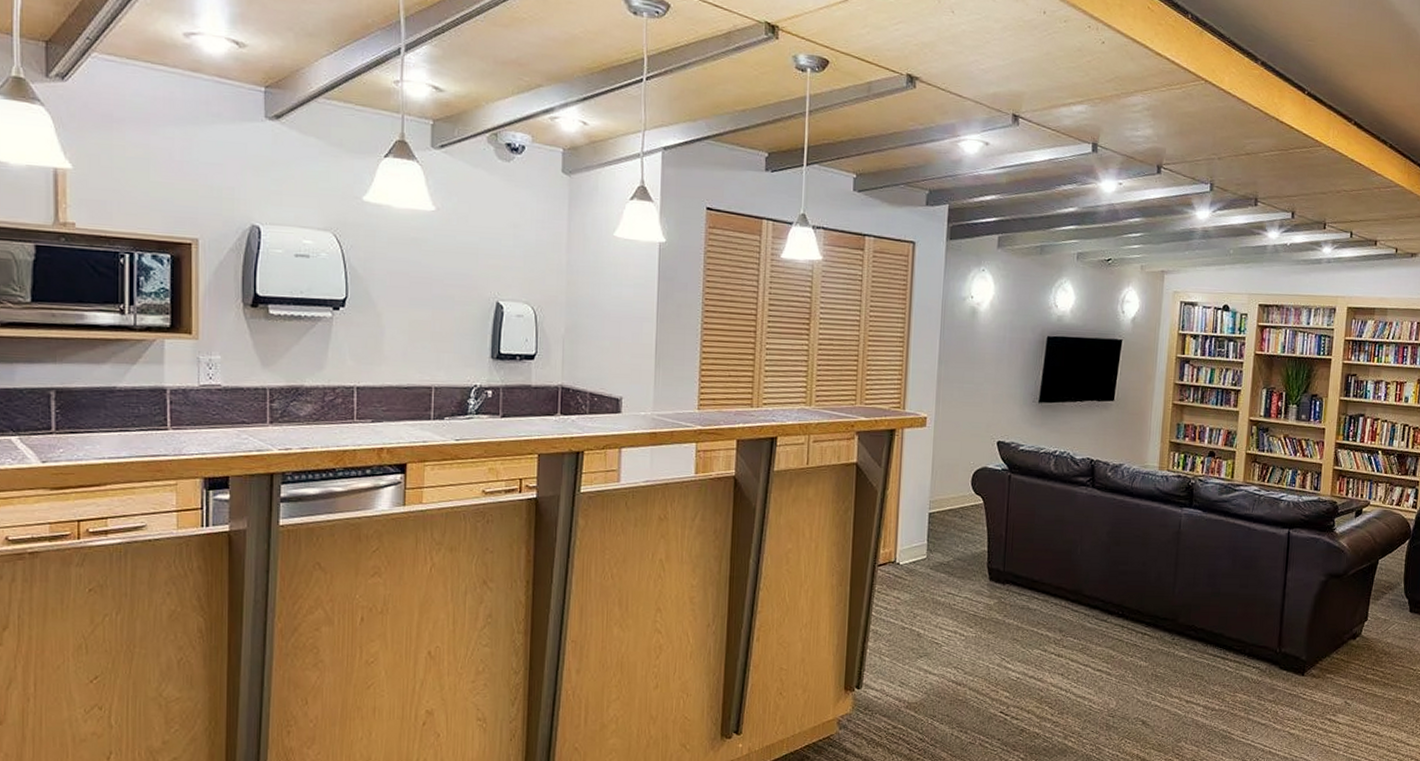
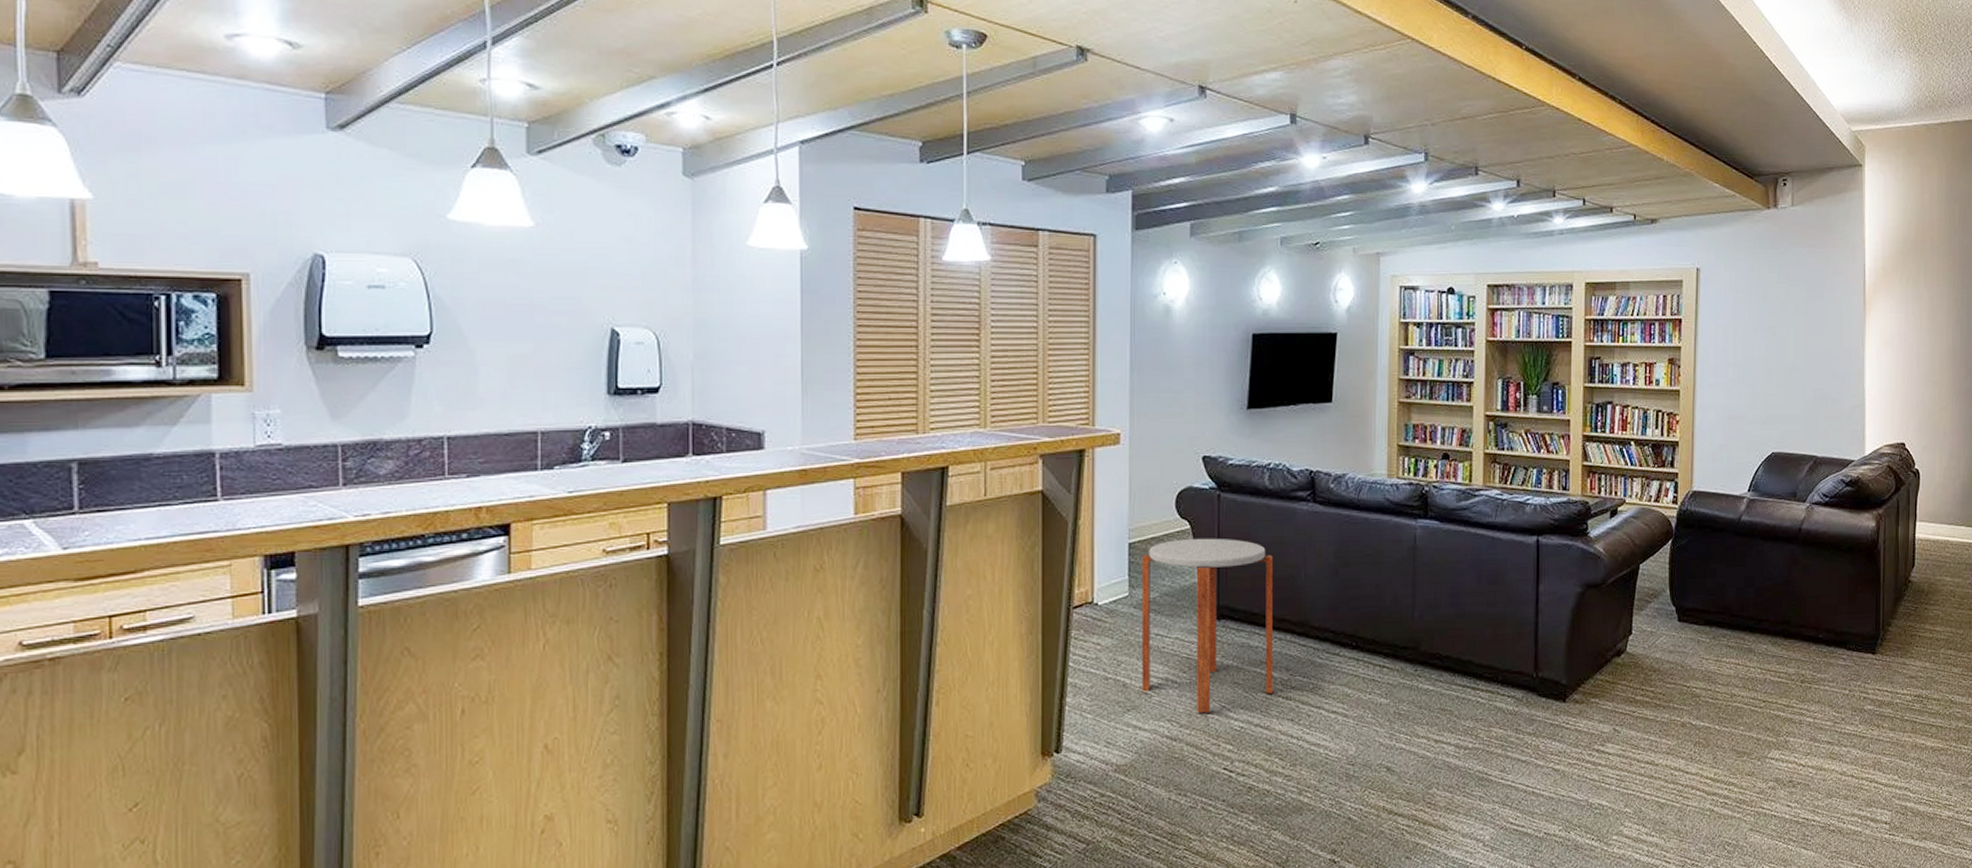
side table: none [933,512,1054,664] -> present [1142,538,1274,713]

